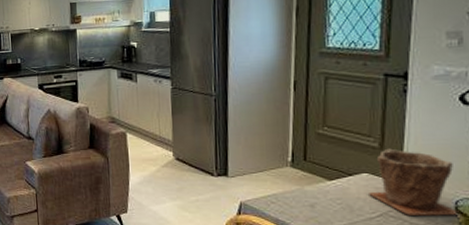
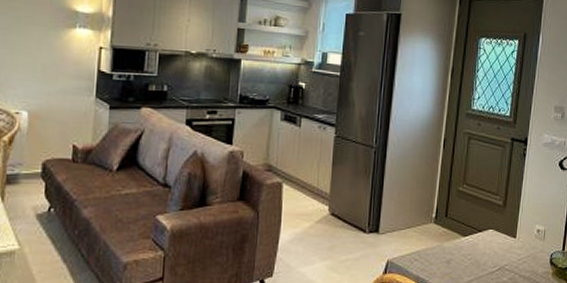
plant pot: present [369,148,459,216] -> none [492,206,553,268]

